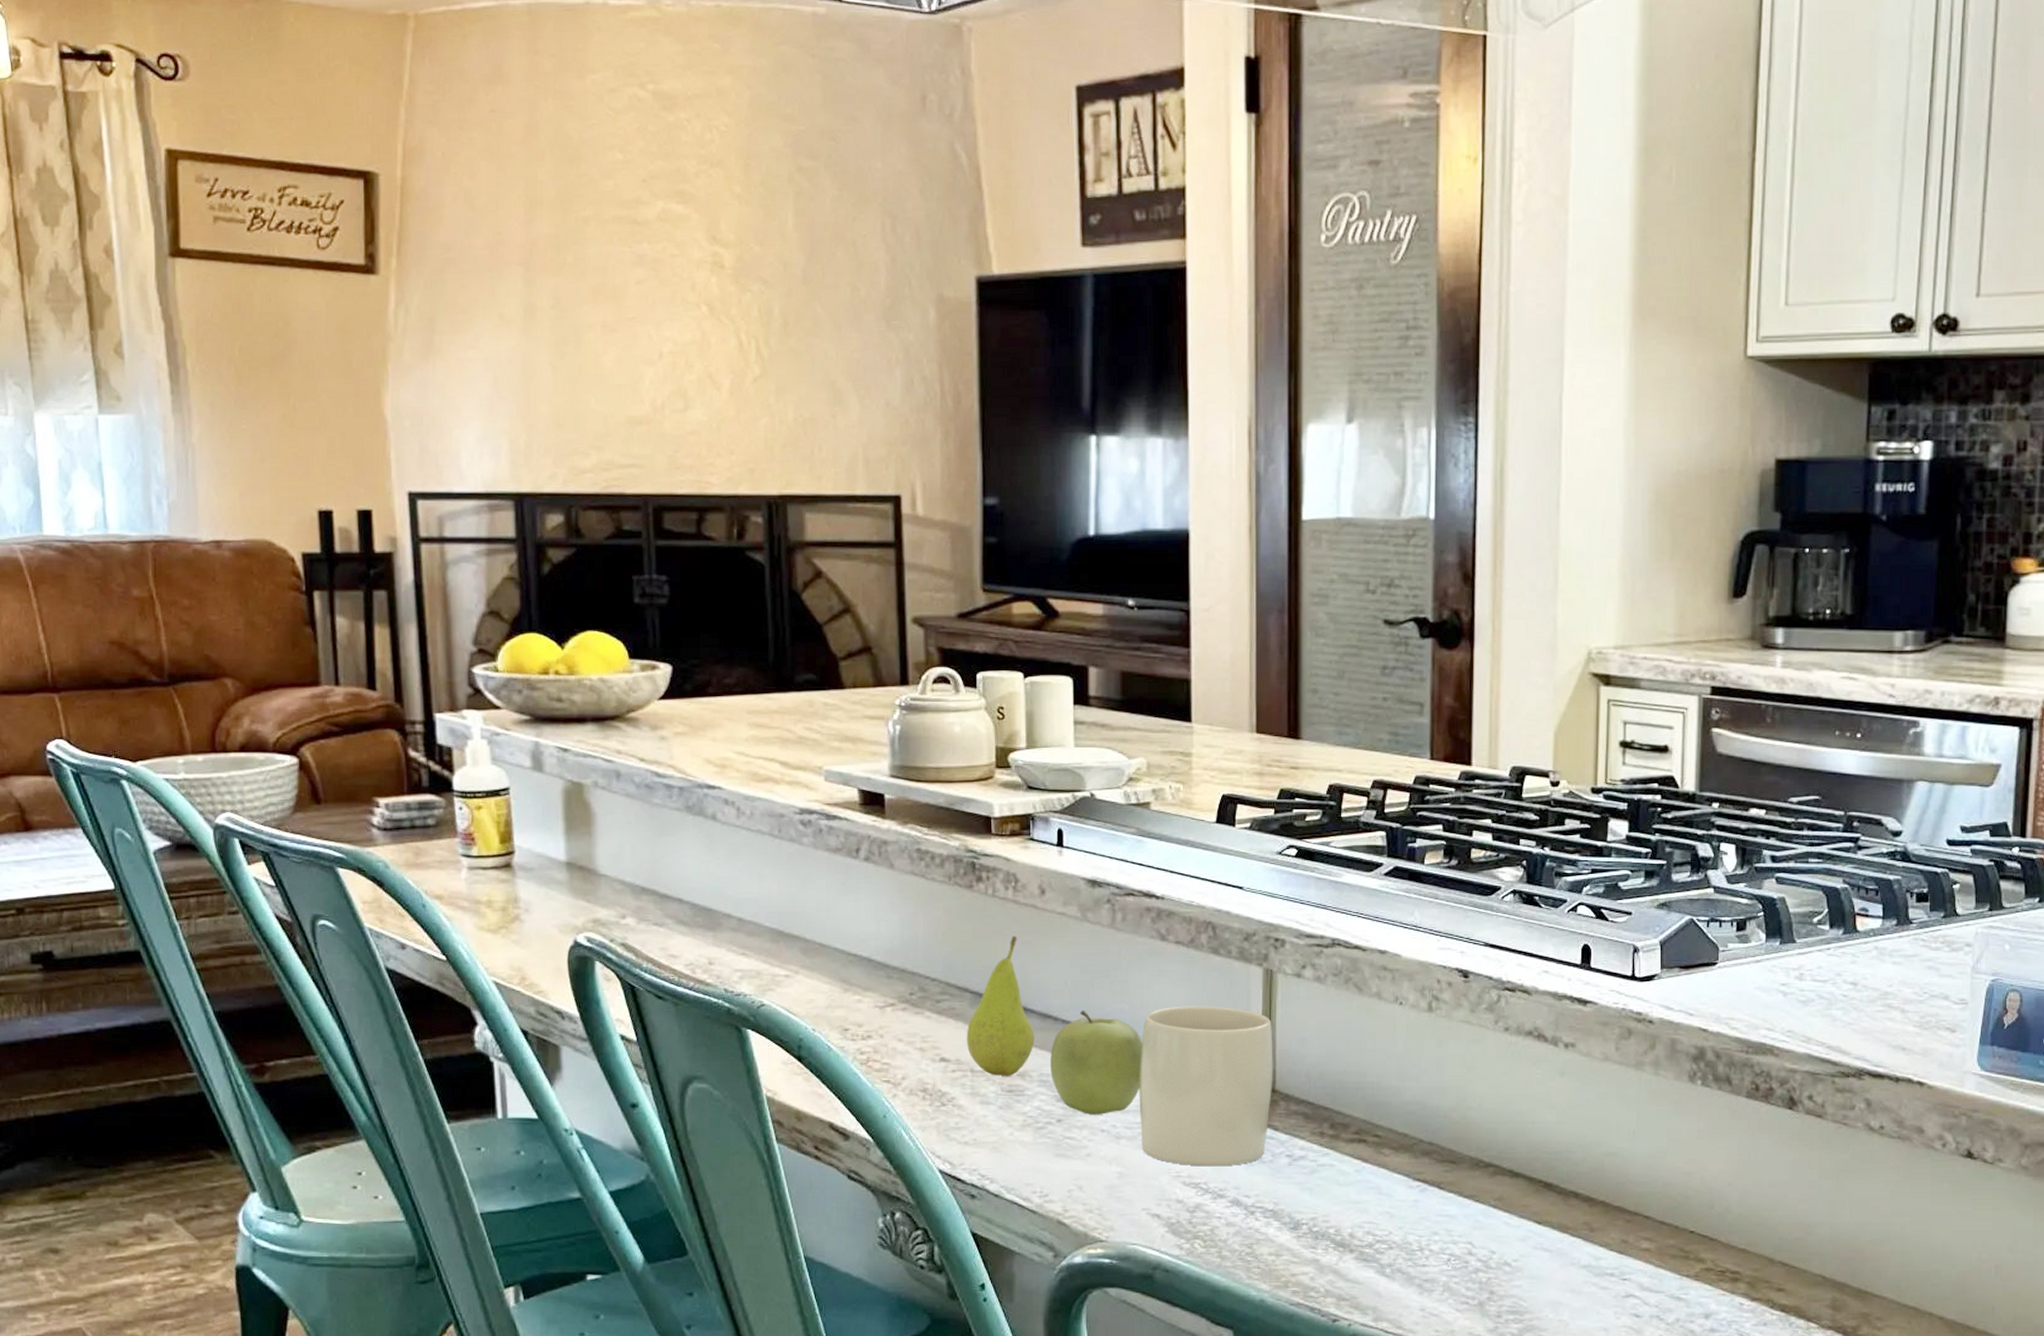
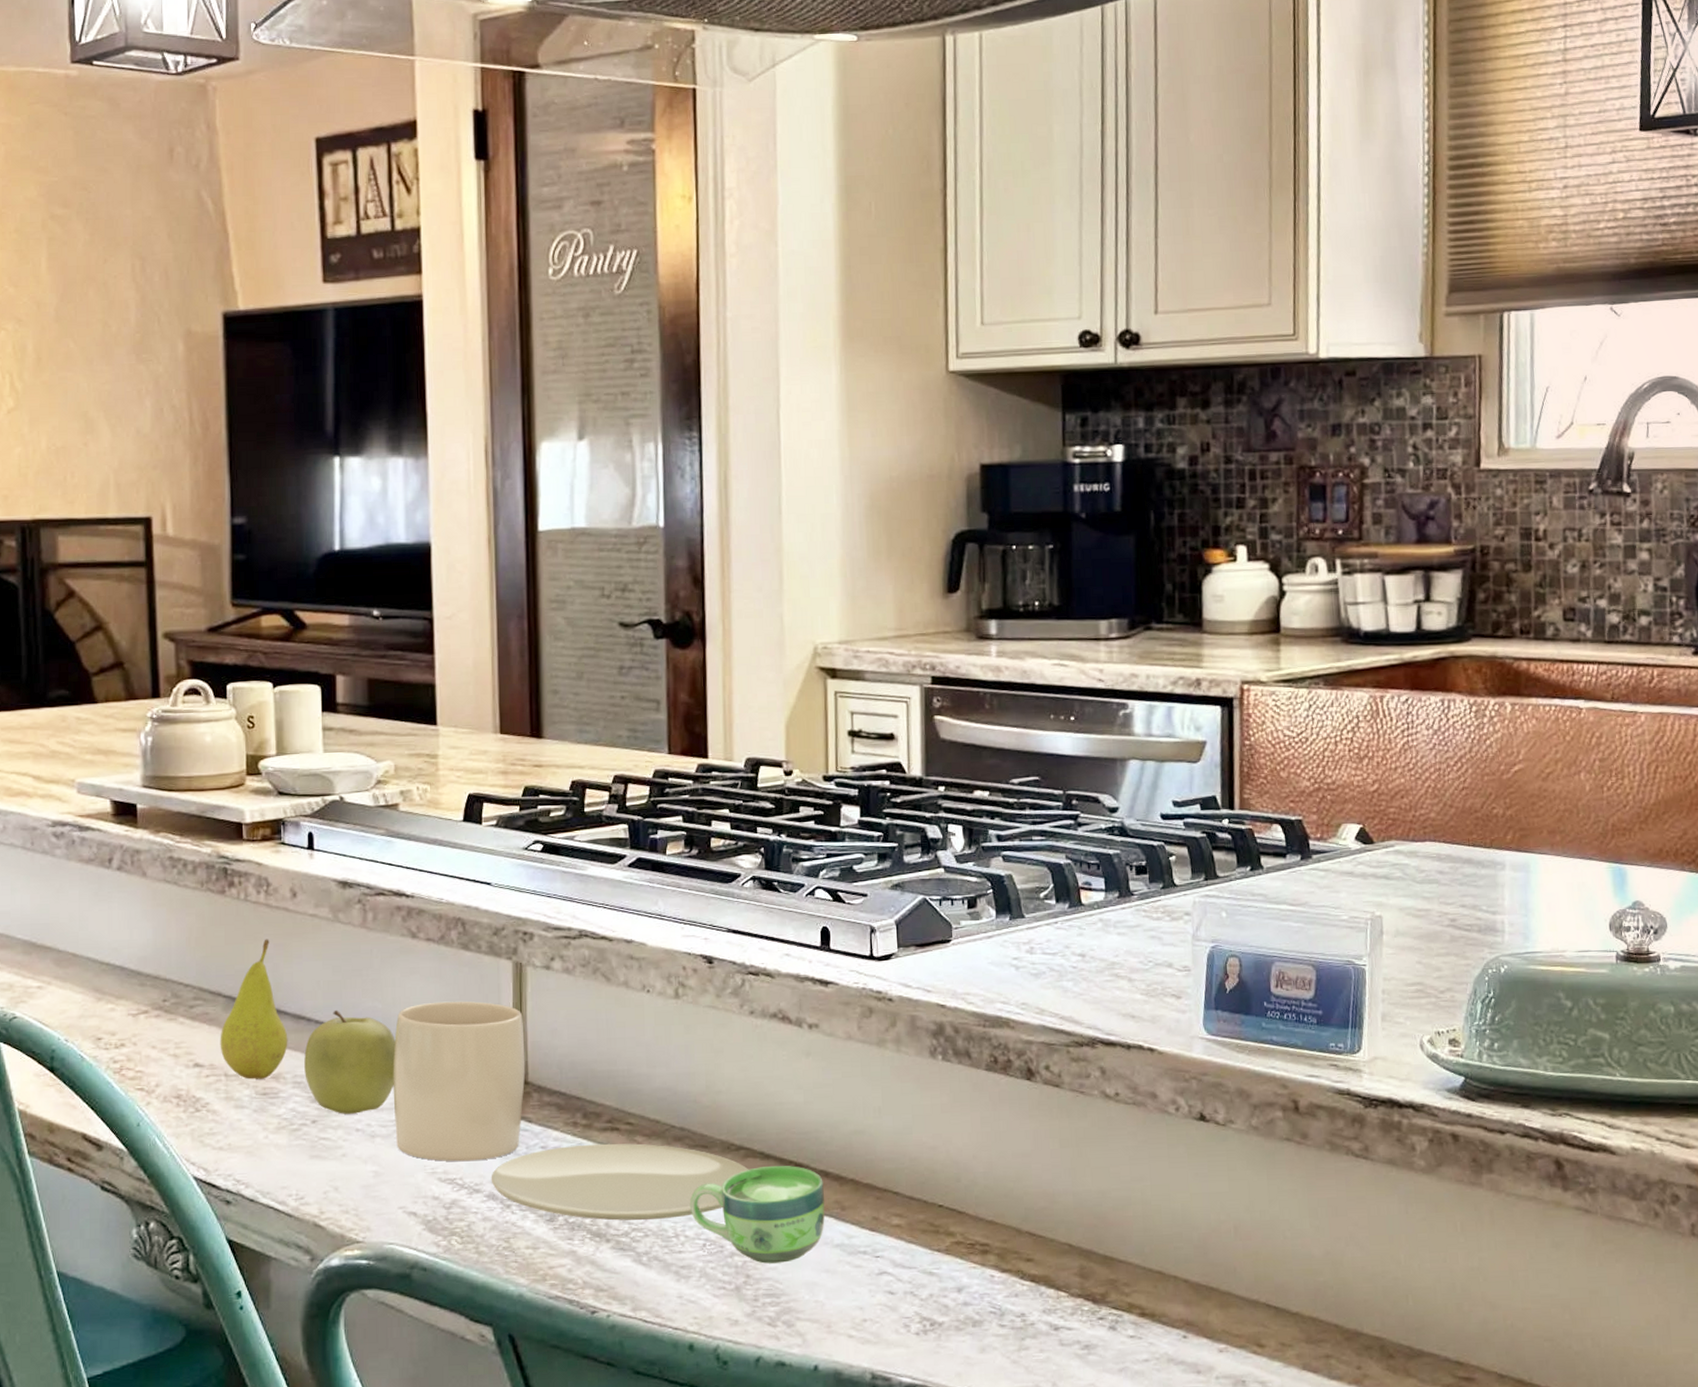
plate: none [1235,1155,1497,1232] -> present [491,1143,749,1221]
cup: none [1435,1184,1573,1281] -> present [689,1165,825,1264]

